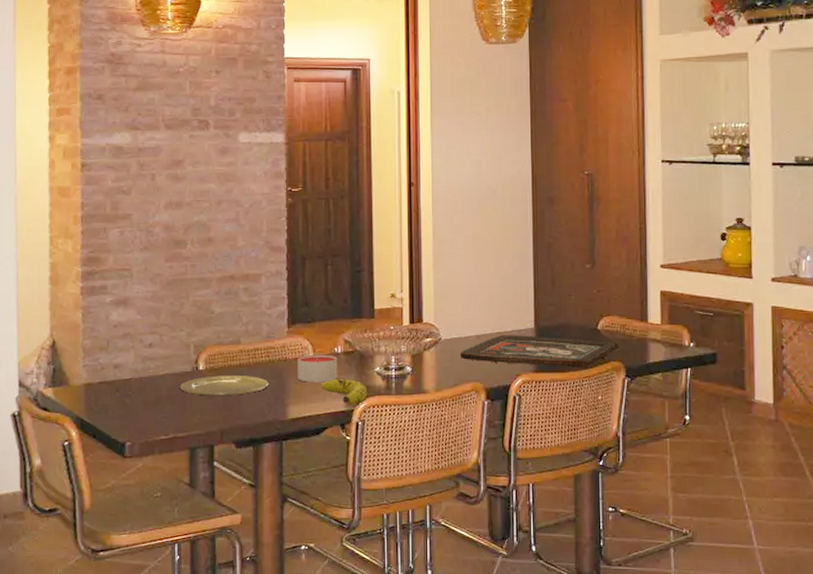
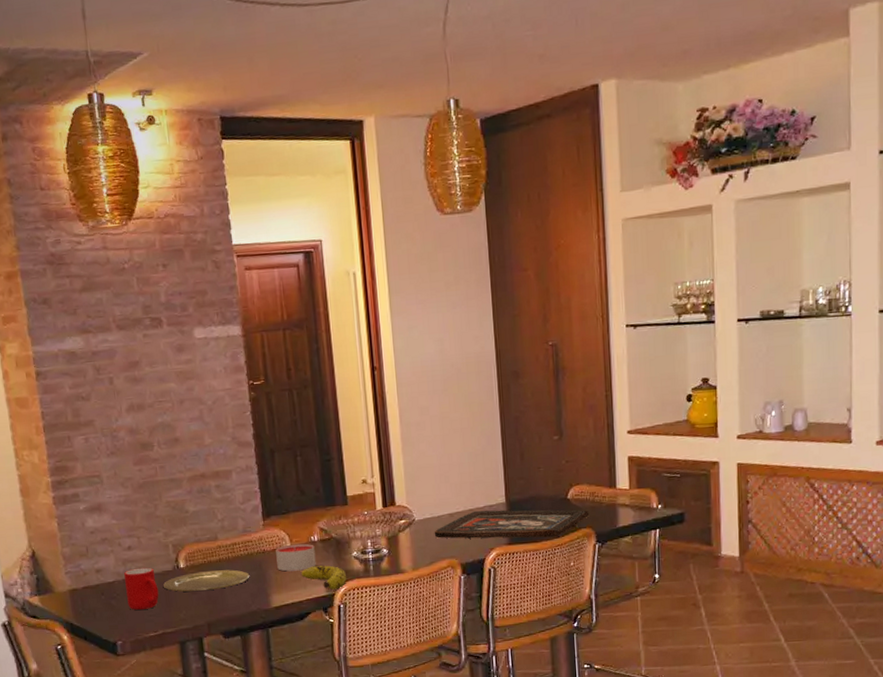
cup: none [142,366,175,410] -> present [124,567,159,610]

